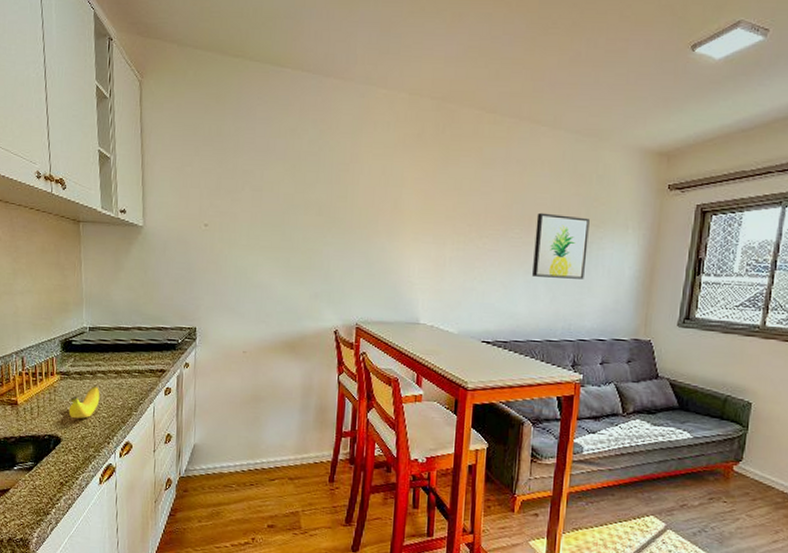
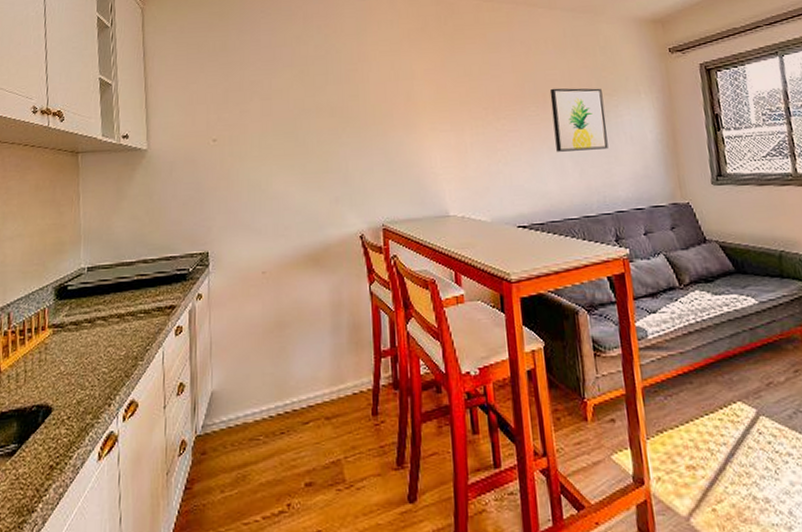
banana: present [68,386,100,419] -> none [61,336,100,380]

